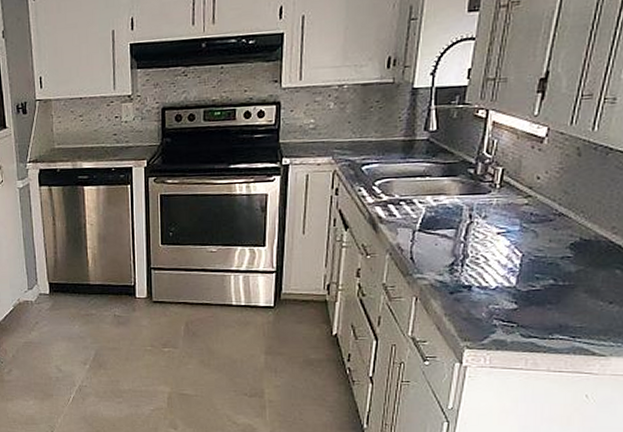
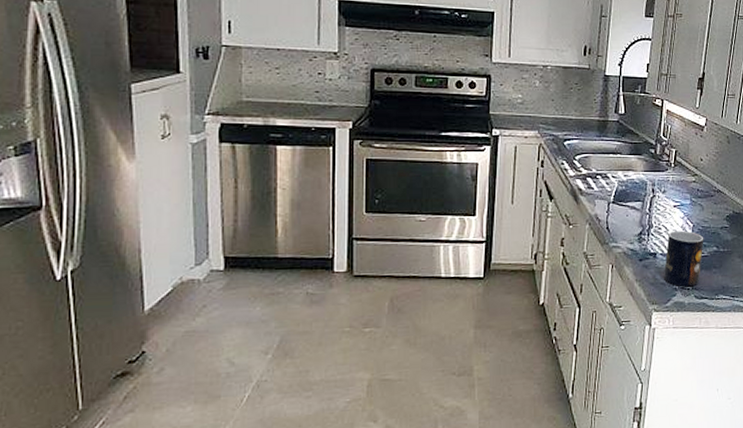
mug: none [479,261,537,324] -> present [663,230,704,287]

